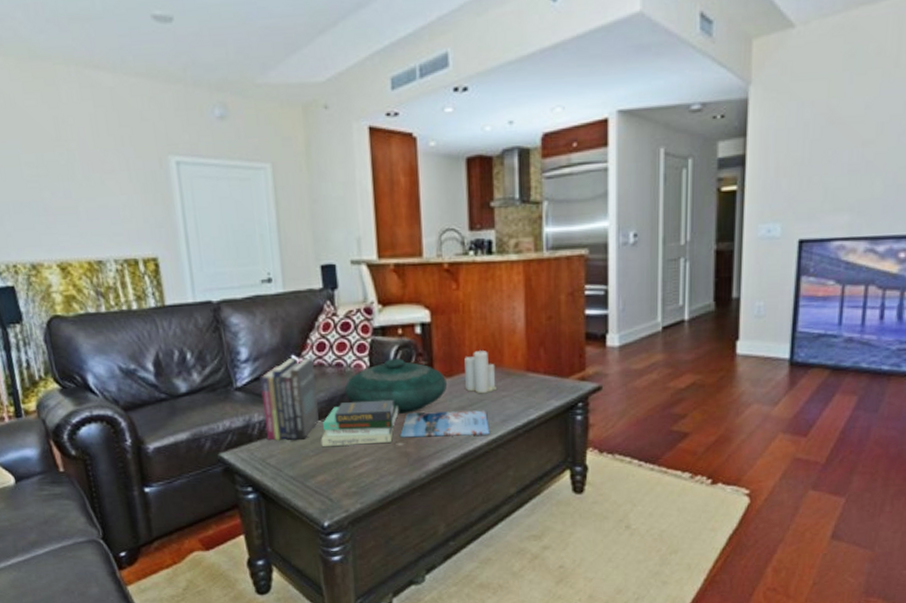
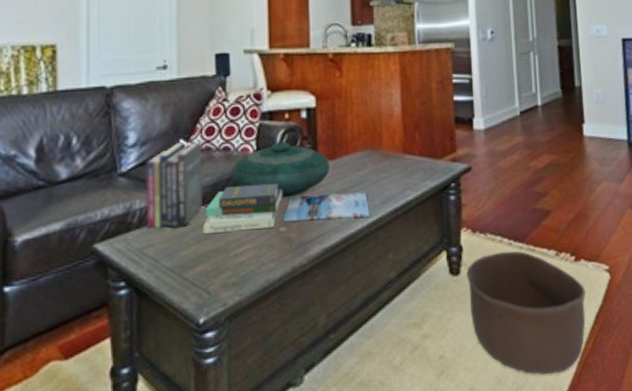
candle: present [464,349,498,394] -> none [346,133,377,176]
basket: none [591,472,721,589] -> present [466,251,586,375]

